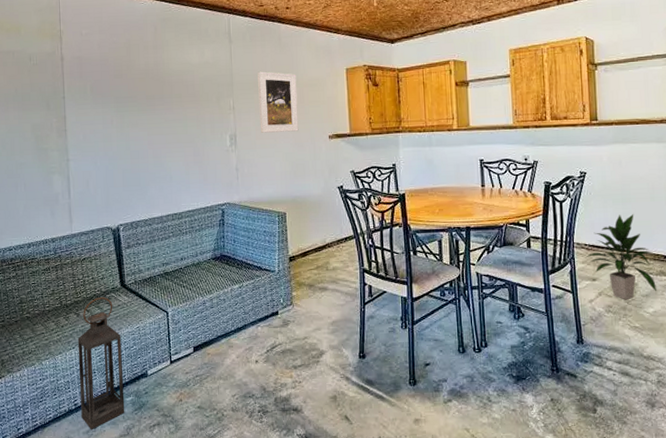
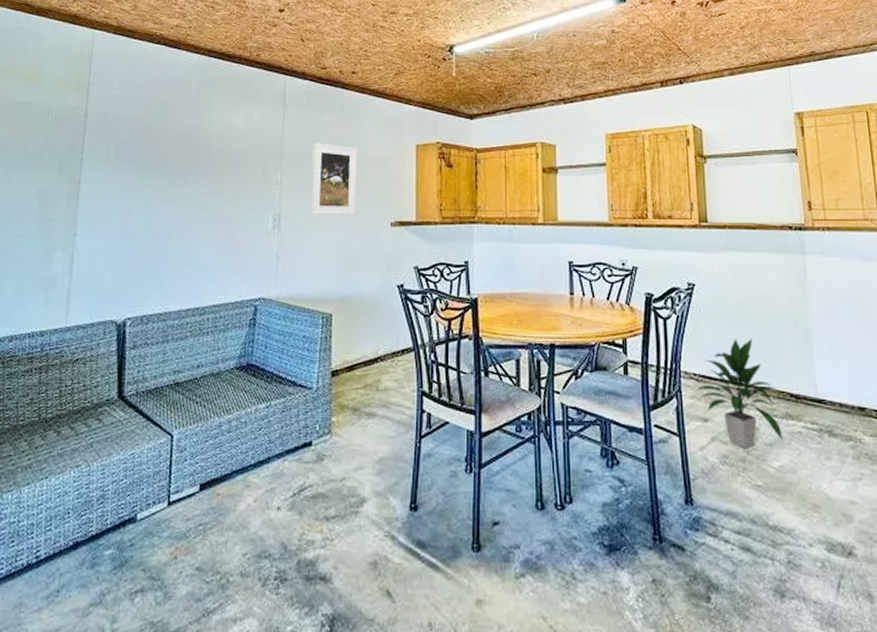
lantern: present [77,297,125,429] -> none [43,411,109,594]

